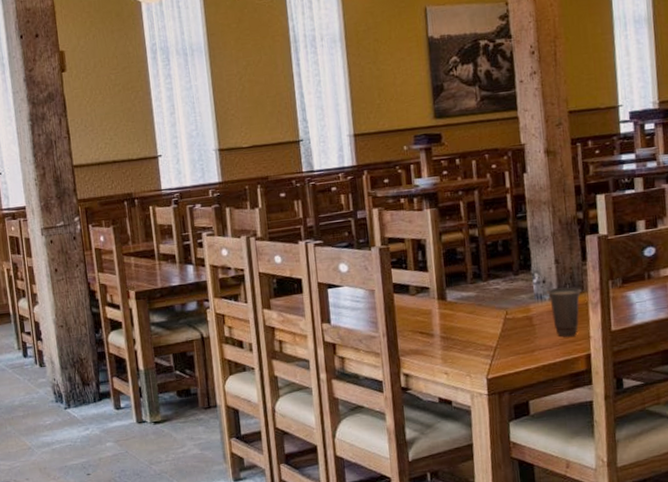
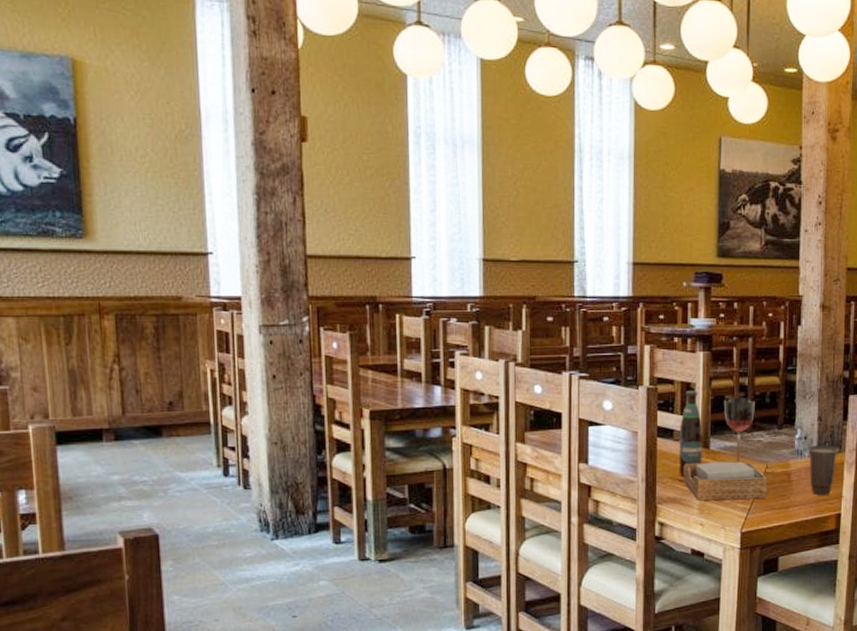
bottle: none [414,246,440,329] -> present [679,390,702,477]
napkin holder: none [422,310,511,351] -> present [684,461,768,501]
wineglass: none [456,248,488,312] -> present [724,397,755,464]

